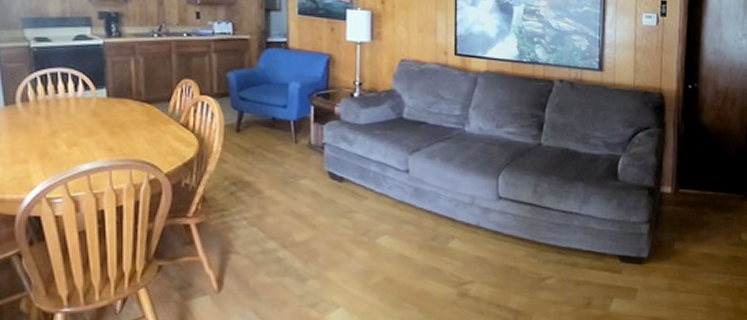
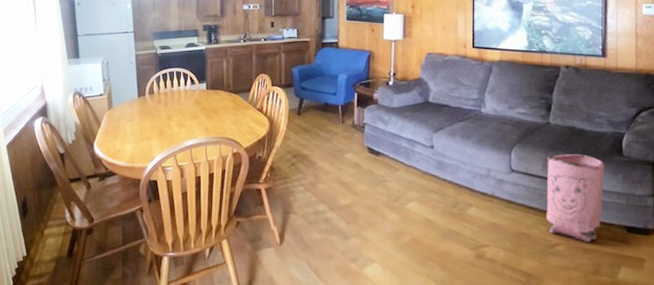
bag: none [536,179,599,274] -> present [546,154,605,242]

